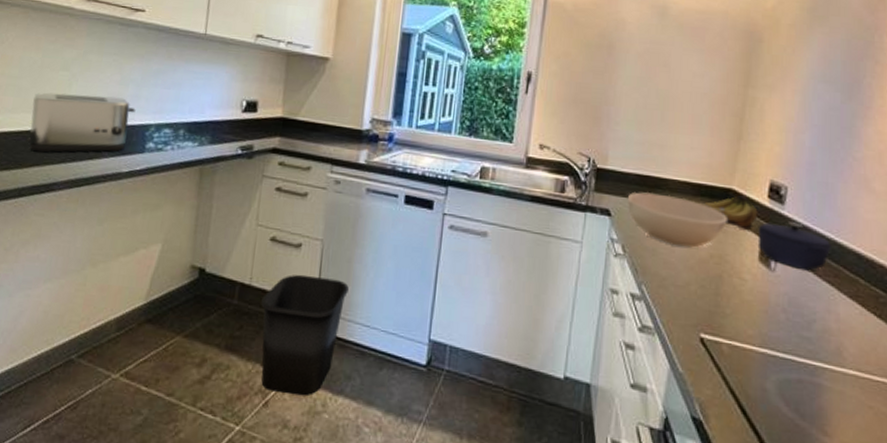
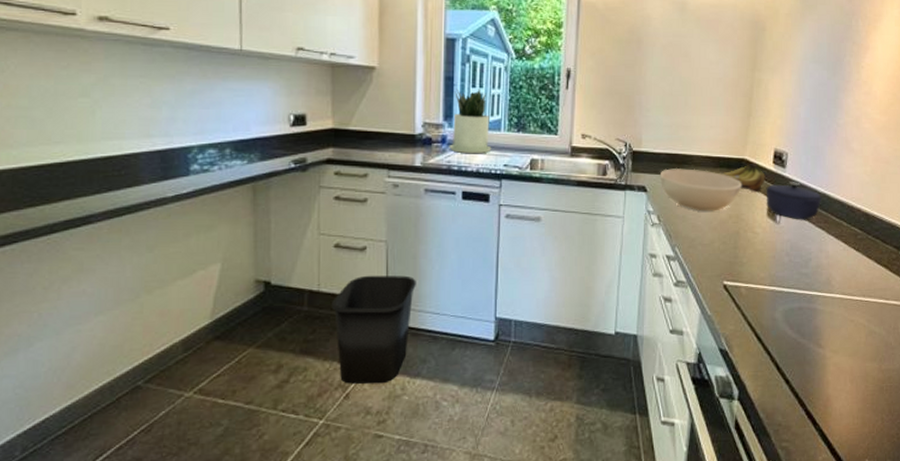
toaster: present [27,92,136,153] -> none [51,121,174,185]
planter: none [395,85,441,157] -> present [449,88,492,154]

